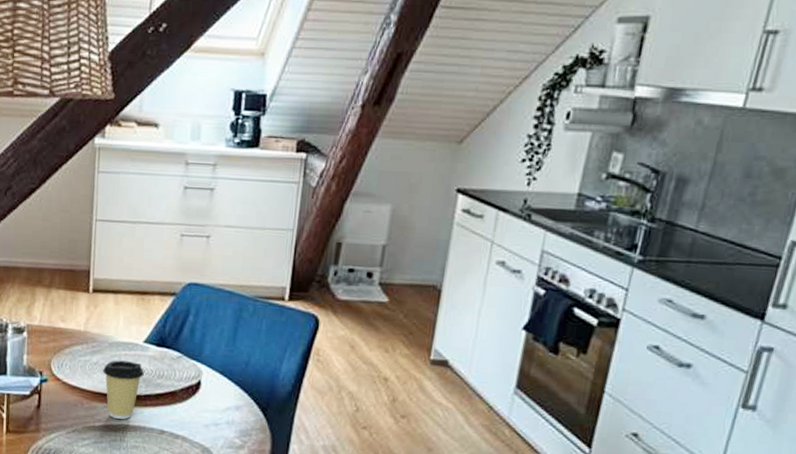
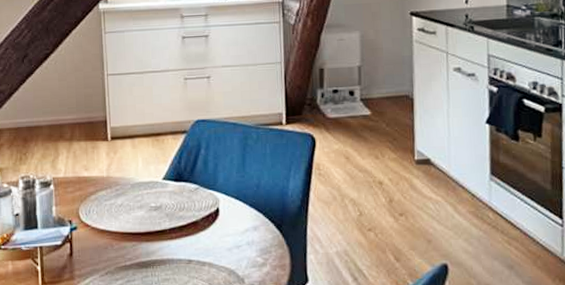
coffee cup: present [103,360,144,420] -> none [128,199,166,255]

